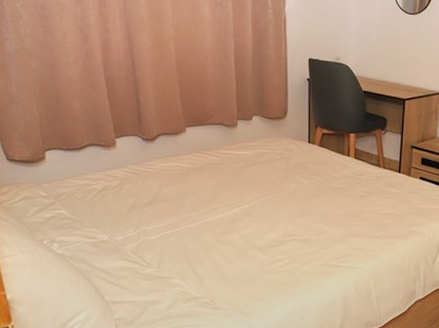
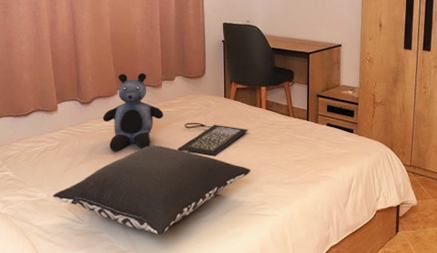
pillow: none [114,189,336,283] -> present [52,145,251,235]
teddy bear: none [169,109,240,195] -> present [102,72,164,152]
clutch bag: none [255,167,335,205] -> present [178,122,249,156]

